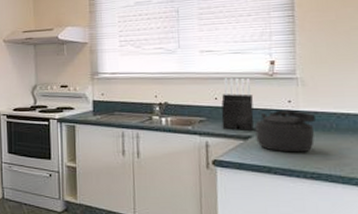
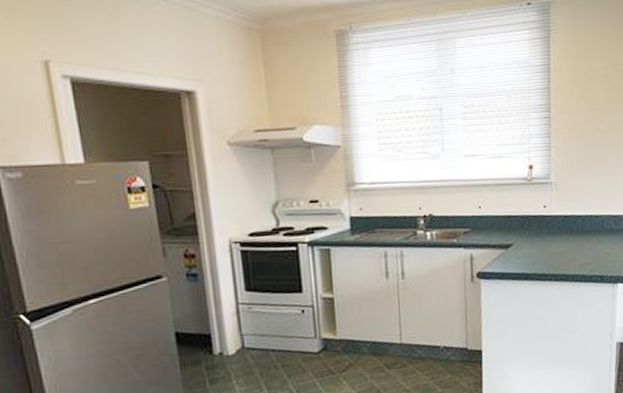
knife block: present [221,77,254,130] -> none [485,183,515,240]
kettle: present [255,109,315,153] -> none [515,214,565,258]

